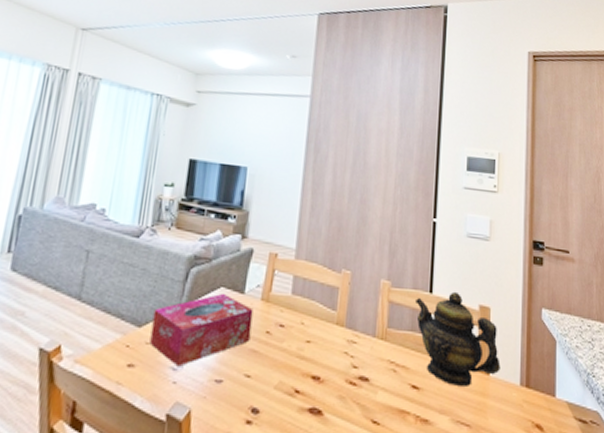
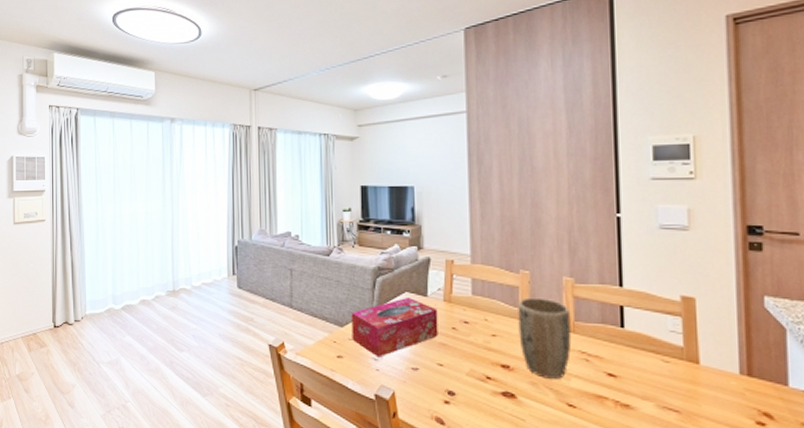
plant pot: none [333,300,385,392] -> present [518,297,572,379]
teapot: present [414,291,501,388] -> none [602,284,713,376]

